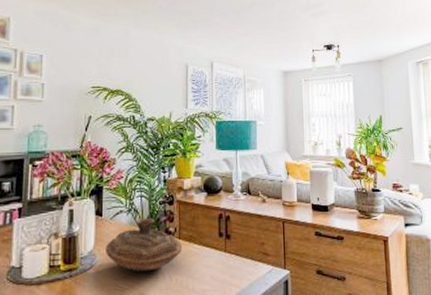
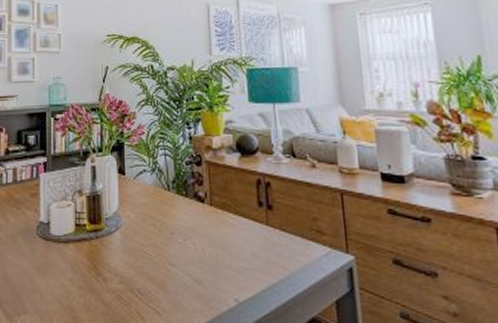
decorative bowl: present [106,217,183,272] -> none [131,179,216,240]

